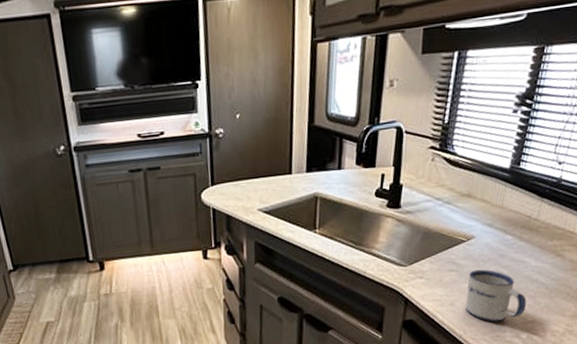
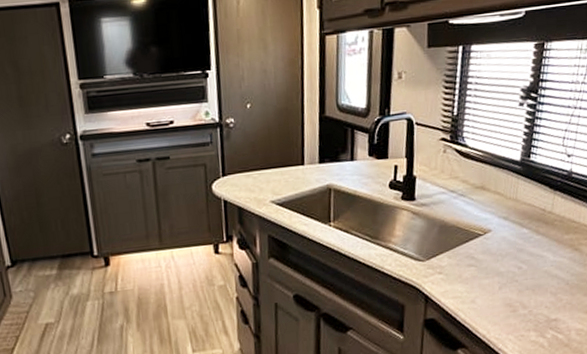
mug: present [465,269,527,322] -> none [487,264,549,321]

